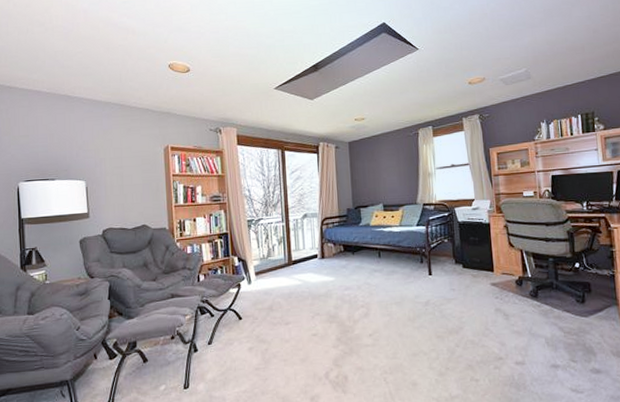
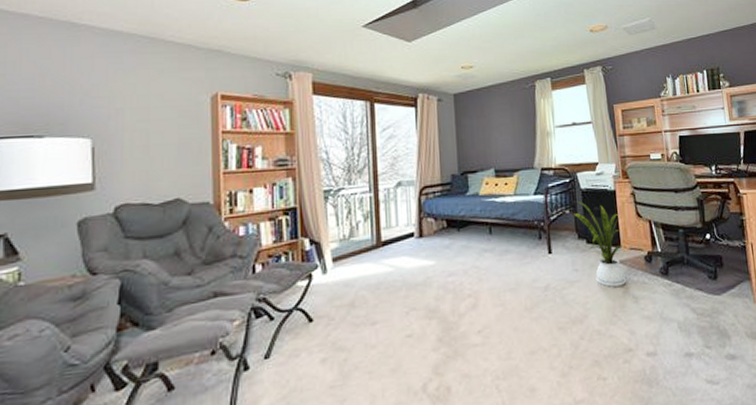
house plant: none [452,232,500,306] -> present [574,202,628,288]

